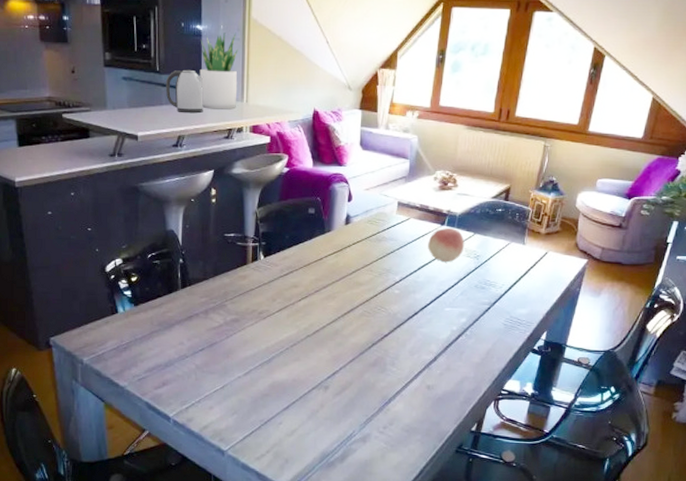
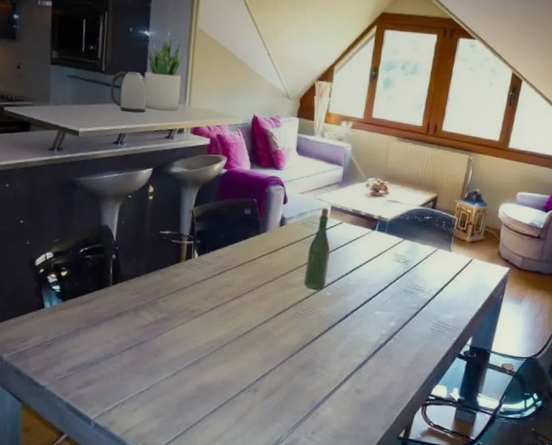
wine bottle: none [371,203,398,288] -> present [304,207,331,290]
fruit: present [428,227,465,263] -> none [359,232,395,267]

